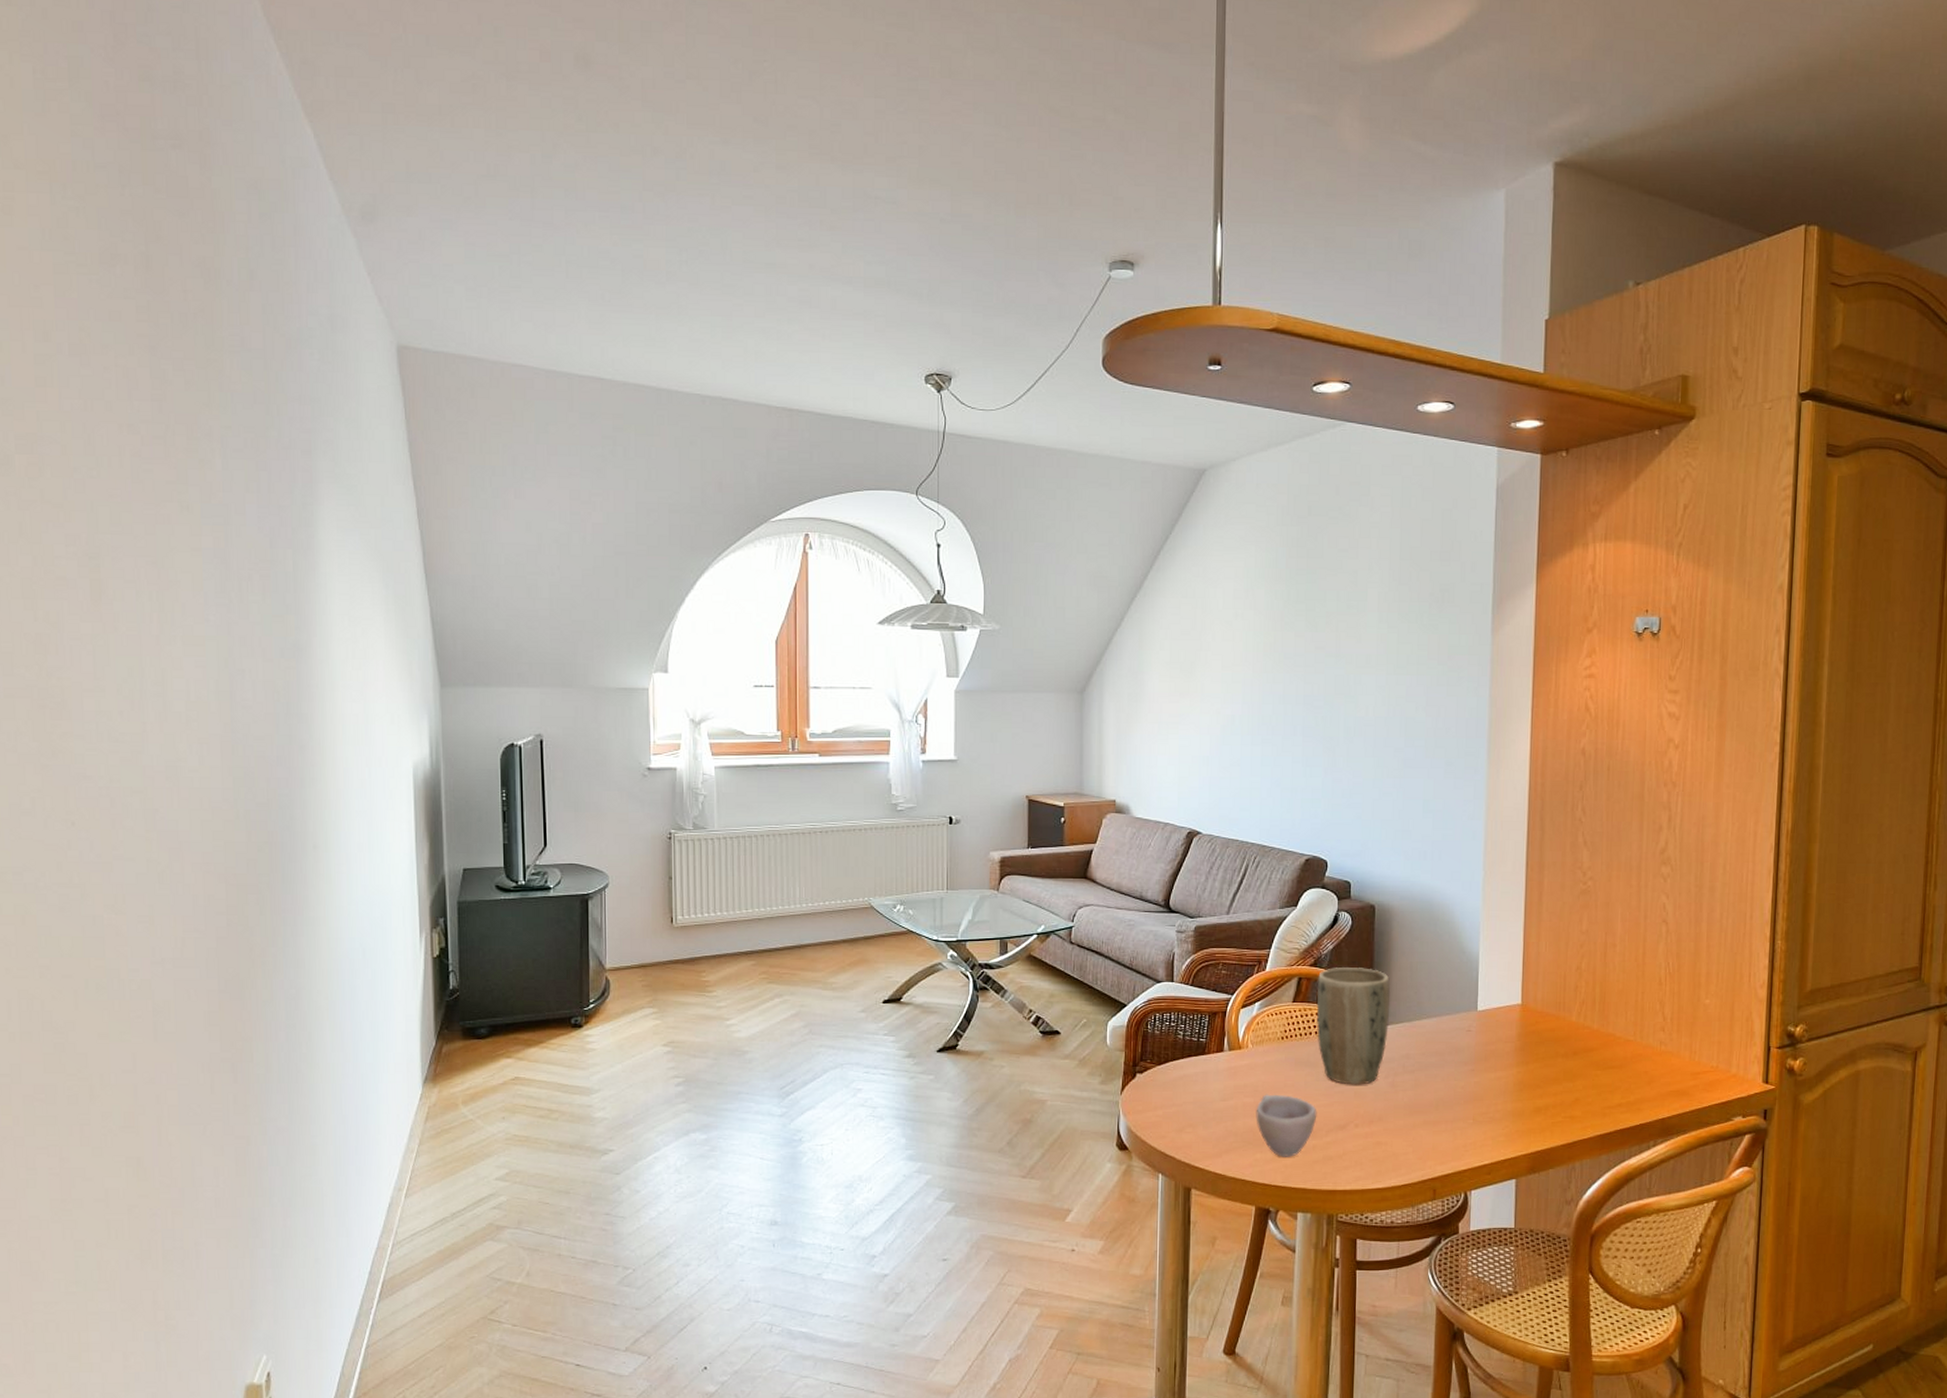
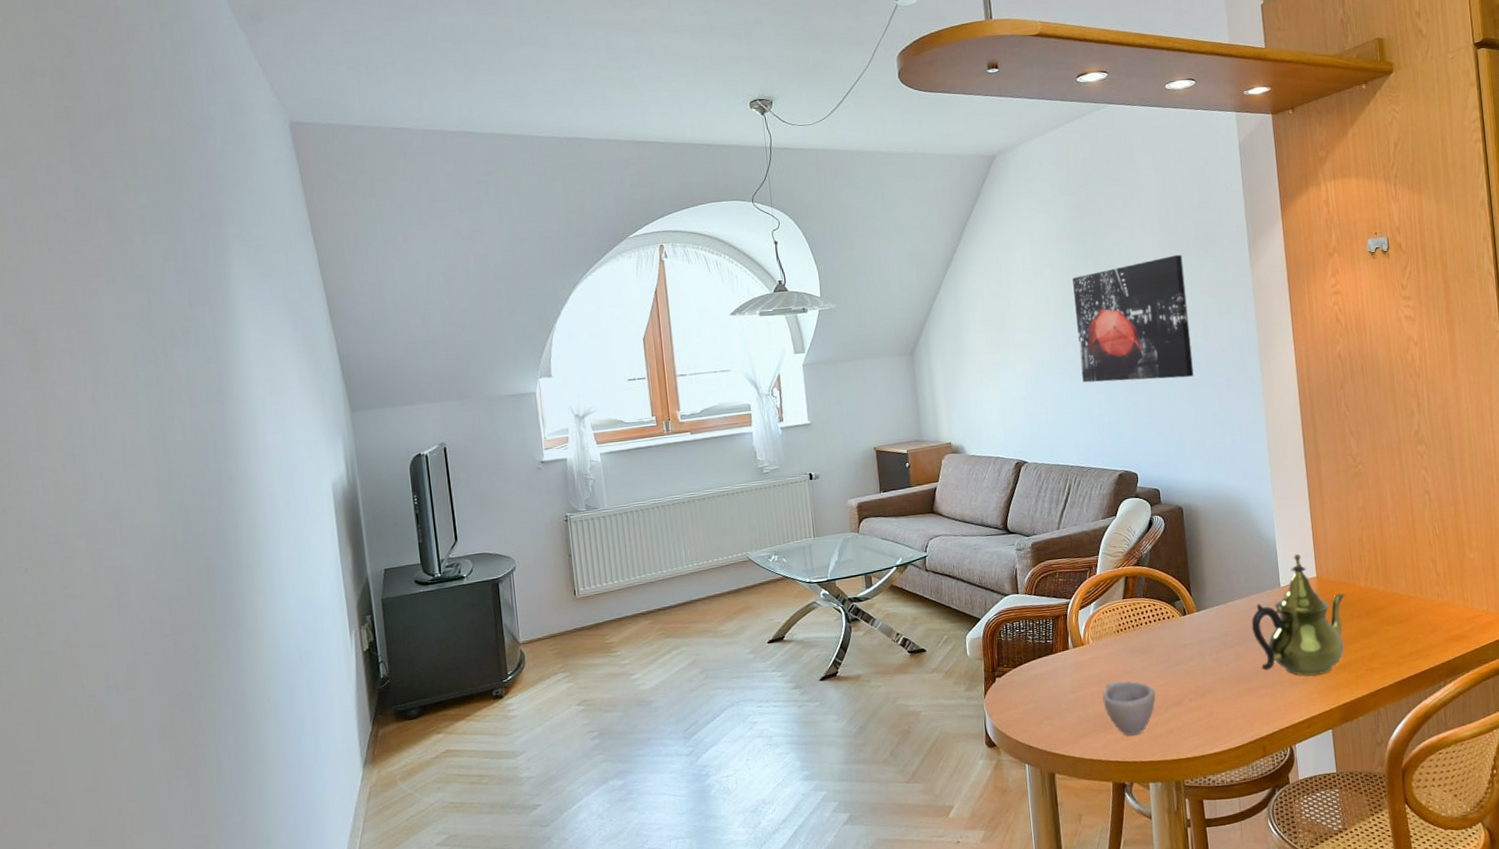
wall art: none [1276,610,1412,756] -> present [1072,254,1194,383]
plant pot: present [1317,968,1391,1085] -> none [1142,561,1207,665]
teapot: none [1438,975,1553,1116] -> present [1251,554,1346,676]

